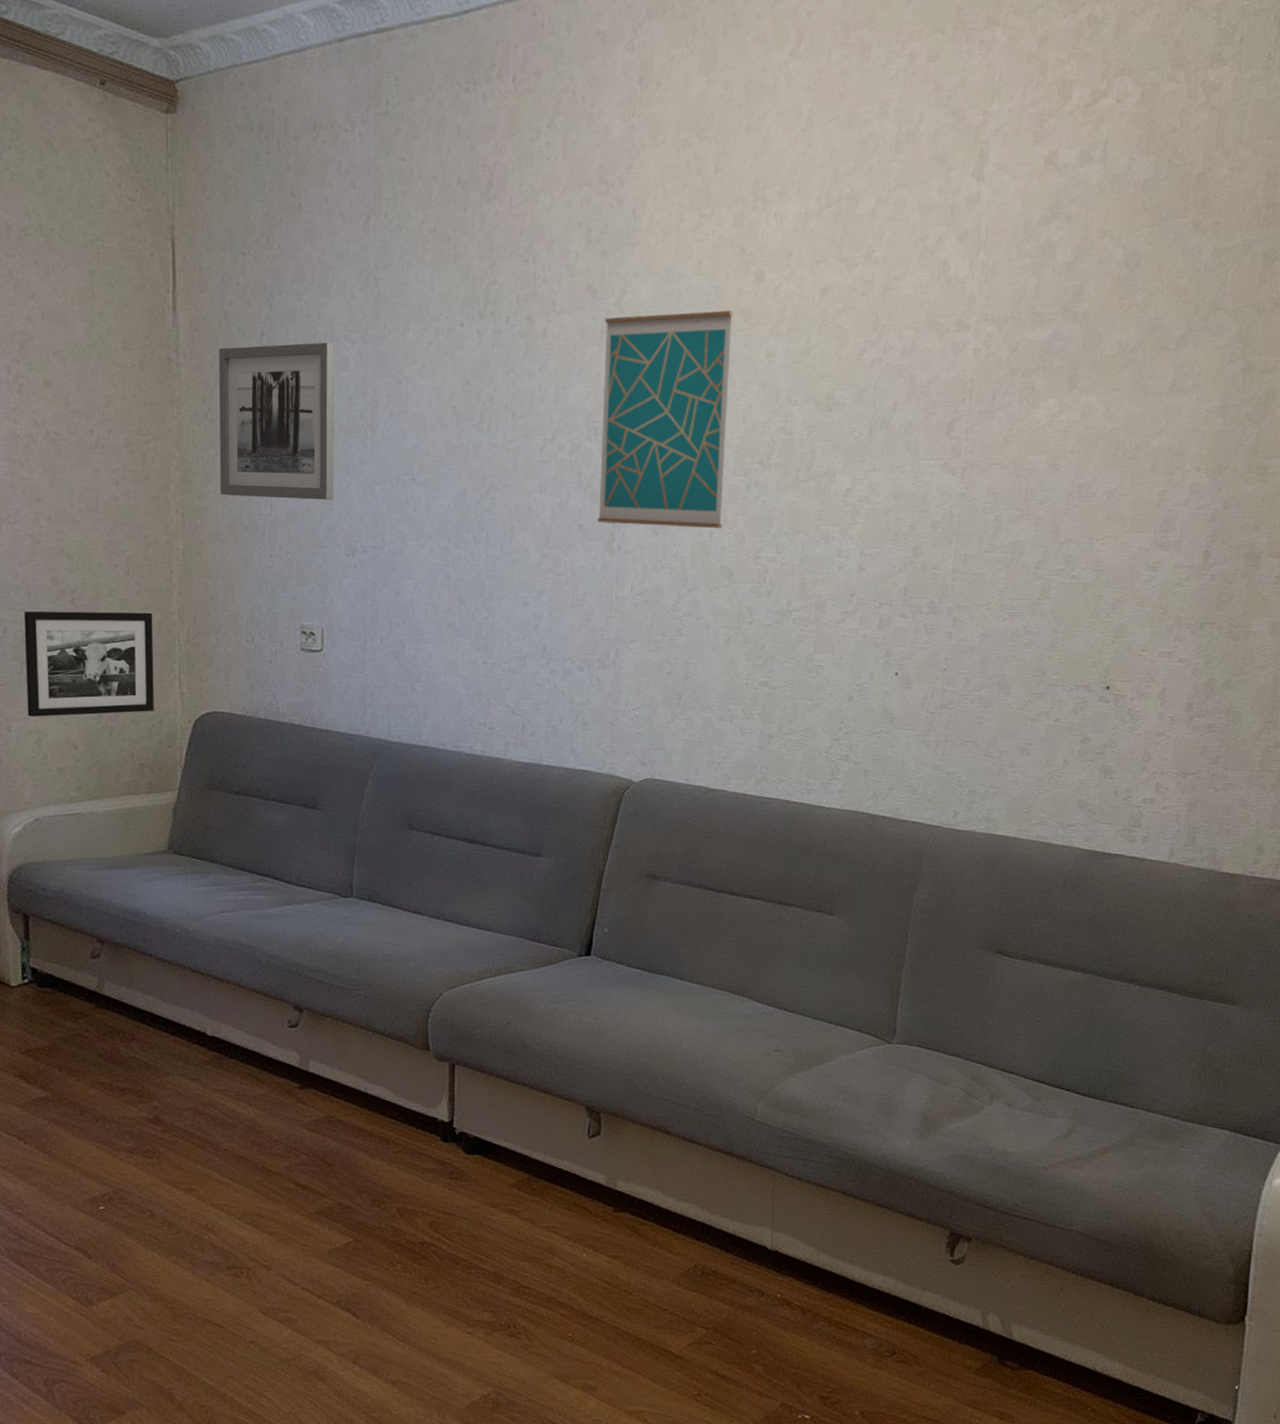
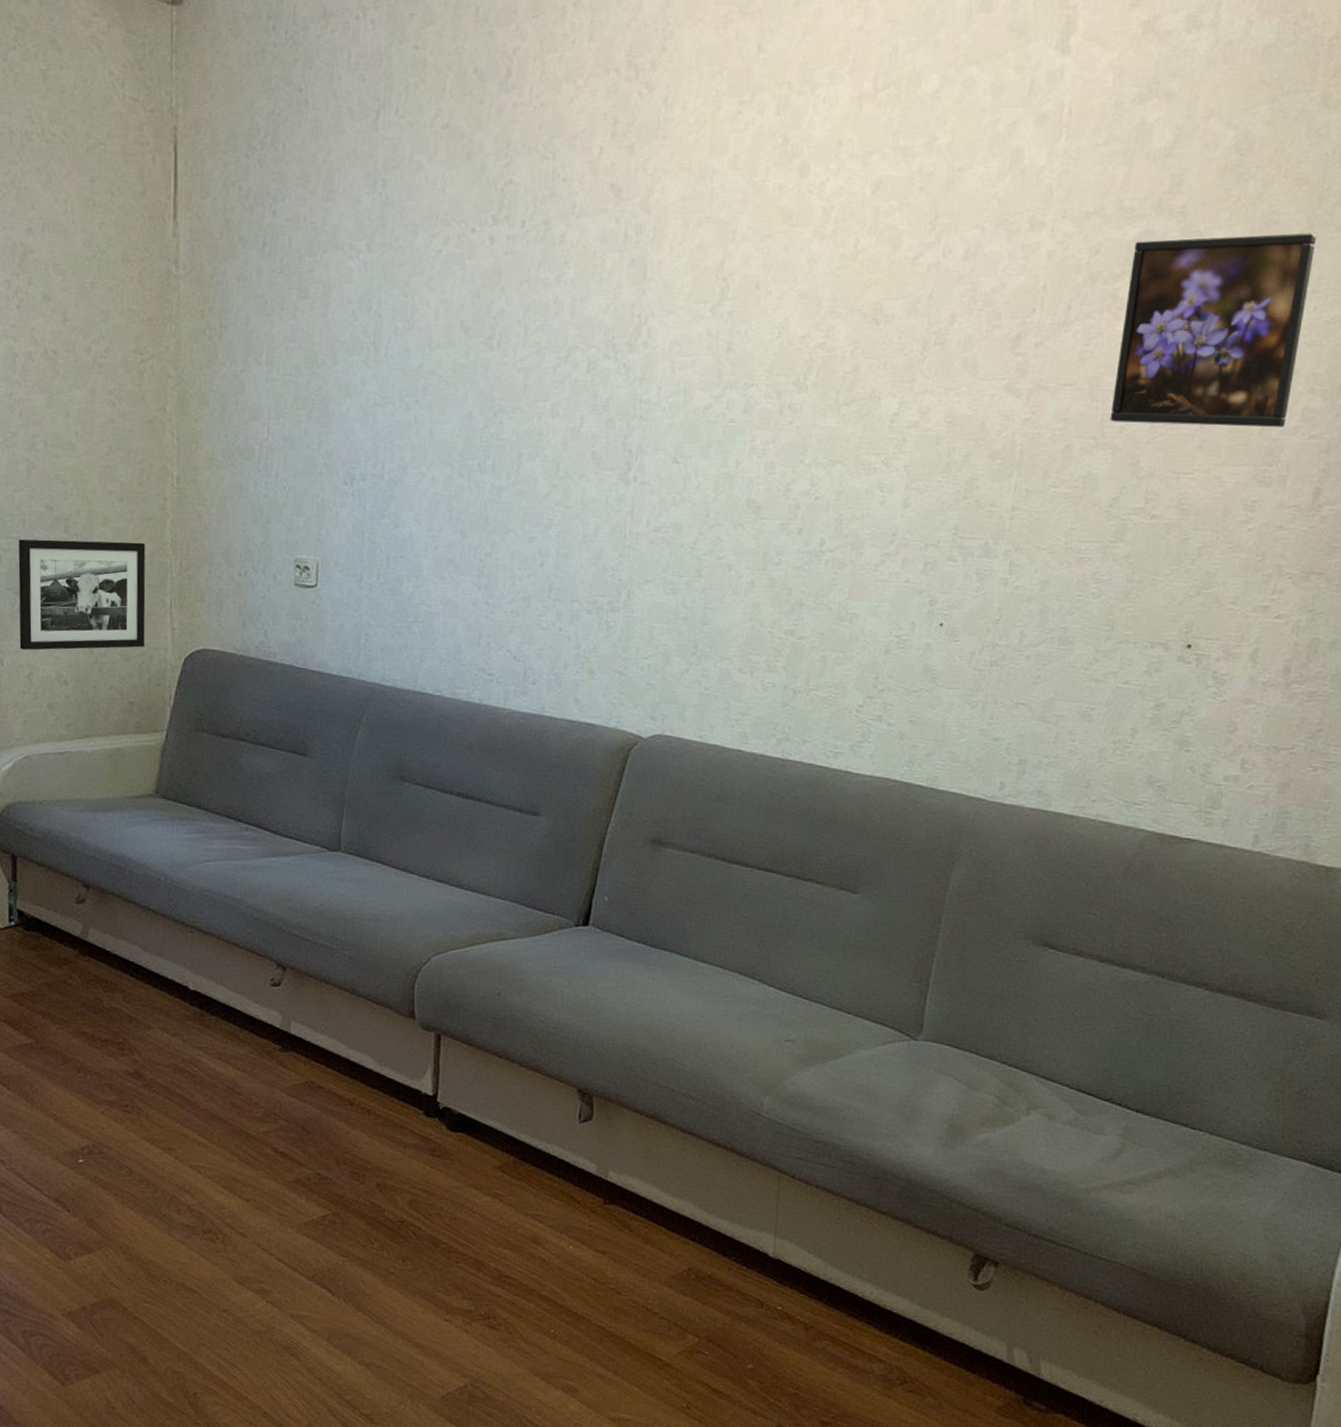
wall art: present [218,342,334,500] -> none [216,251,339,424]
wall art: present [597,310,734,529] -> none [612,210,773,458]
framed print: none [1032,336,1195,500] -> present [1110,233,1317,427]

